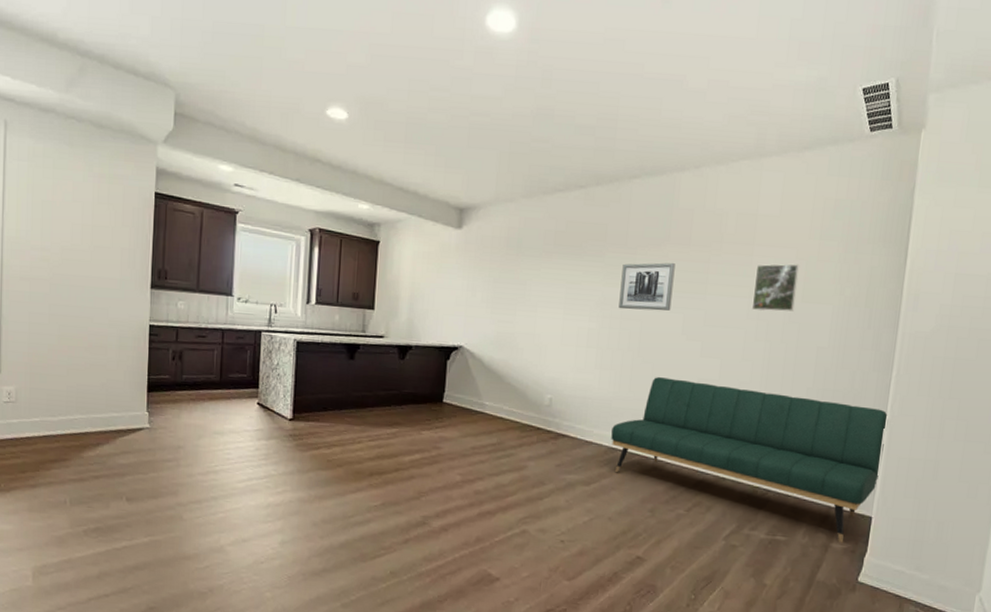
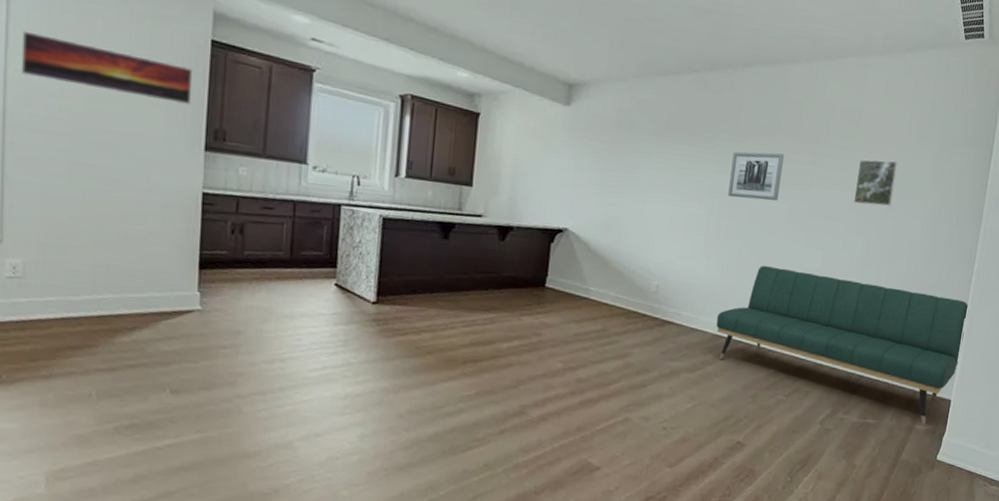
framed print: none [13,196,141,250] -> present [20,30,193,105]

